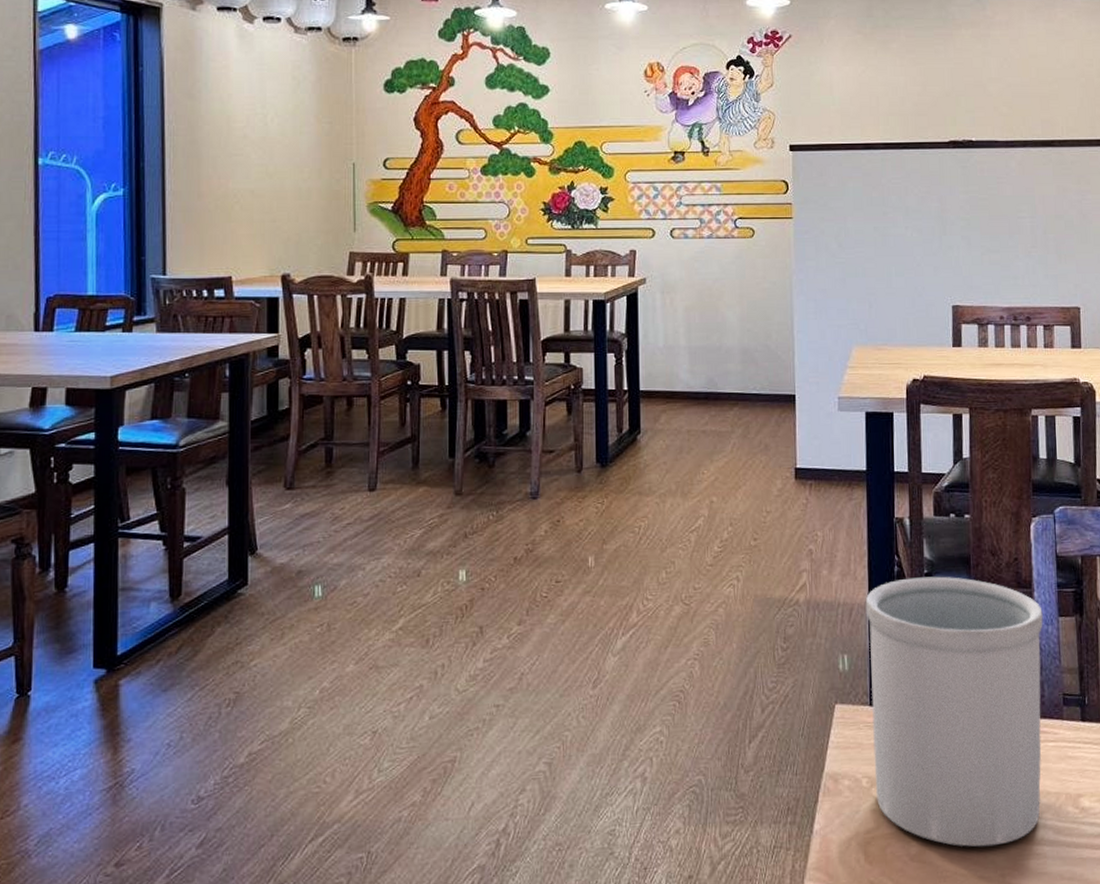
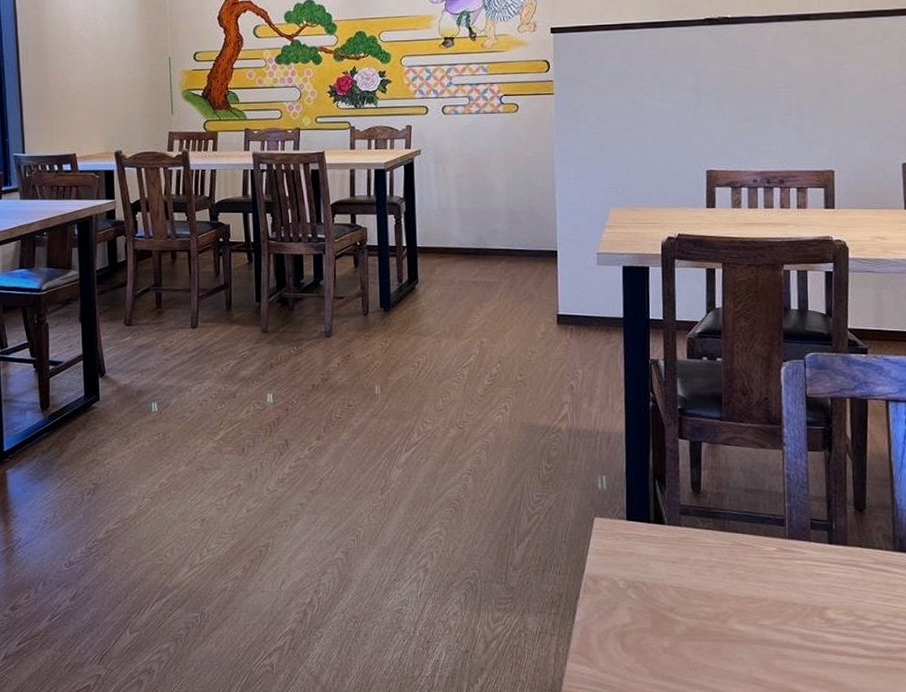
utensil holder: present [865,576,1043,847] -> none [622,411,792,646]

